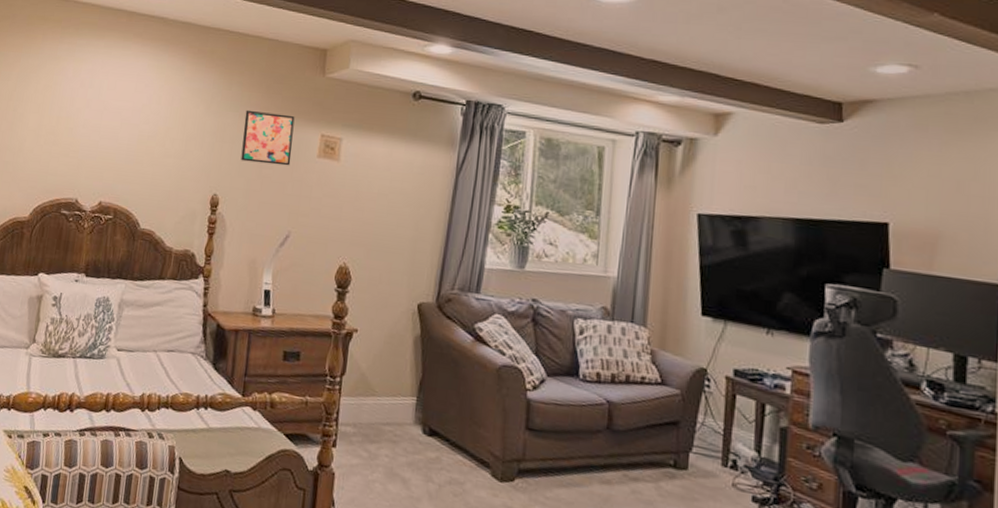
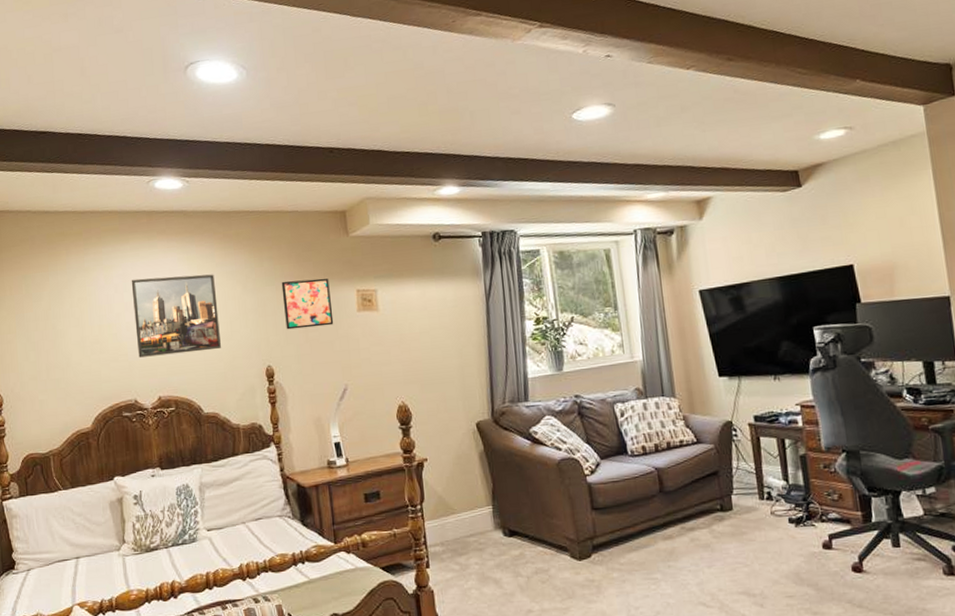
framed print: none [89,77,180,166] -> present [131,274,221,358]

